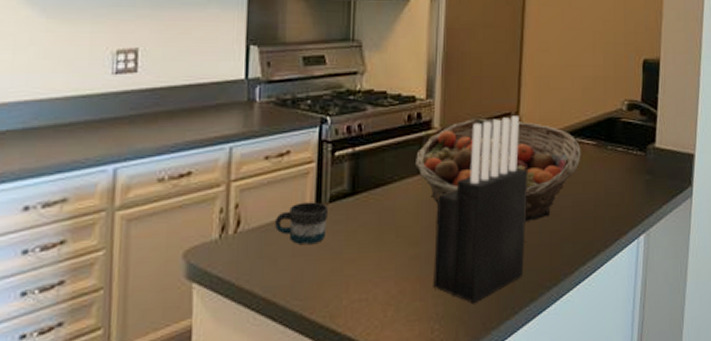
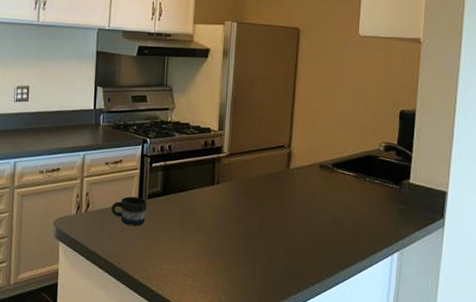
fruit basket: present [414,119,581,221] -> none [208,148,343,230]
knife block: present [433,116,529,304] -> none [221,148,298,286]

